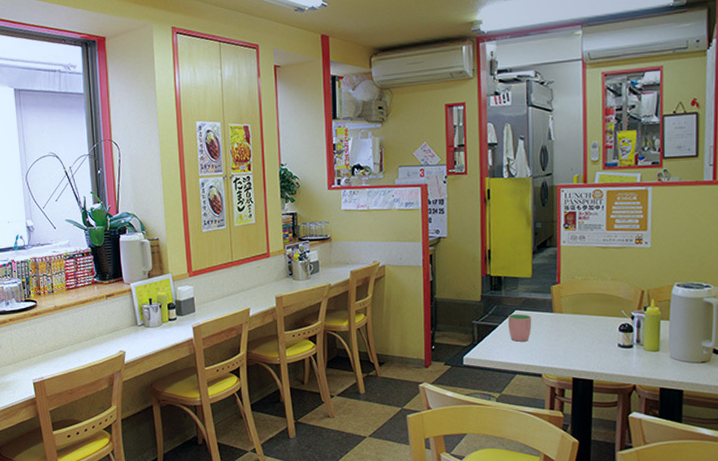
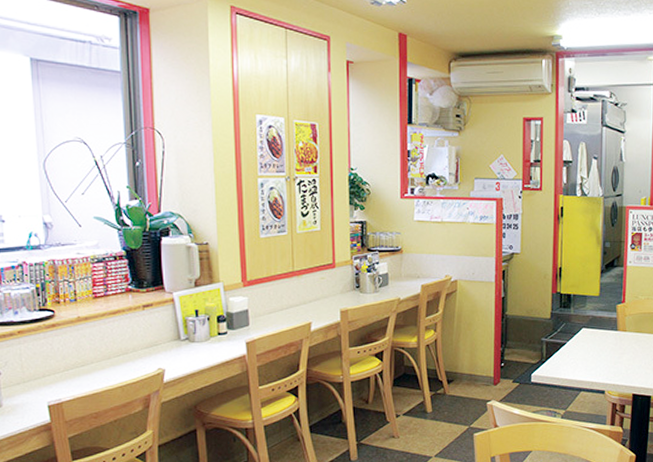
cup: present [508,313,532,342] -> none [576,331,598,359]

